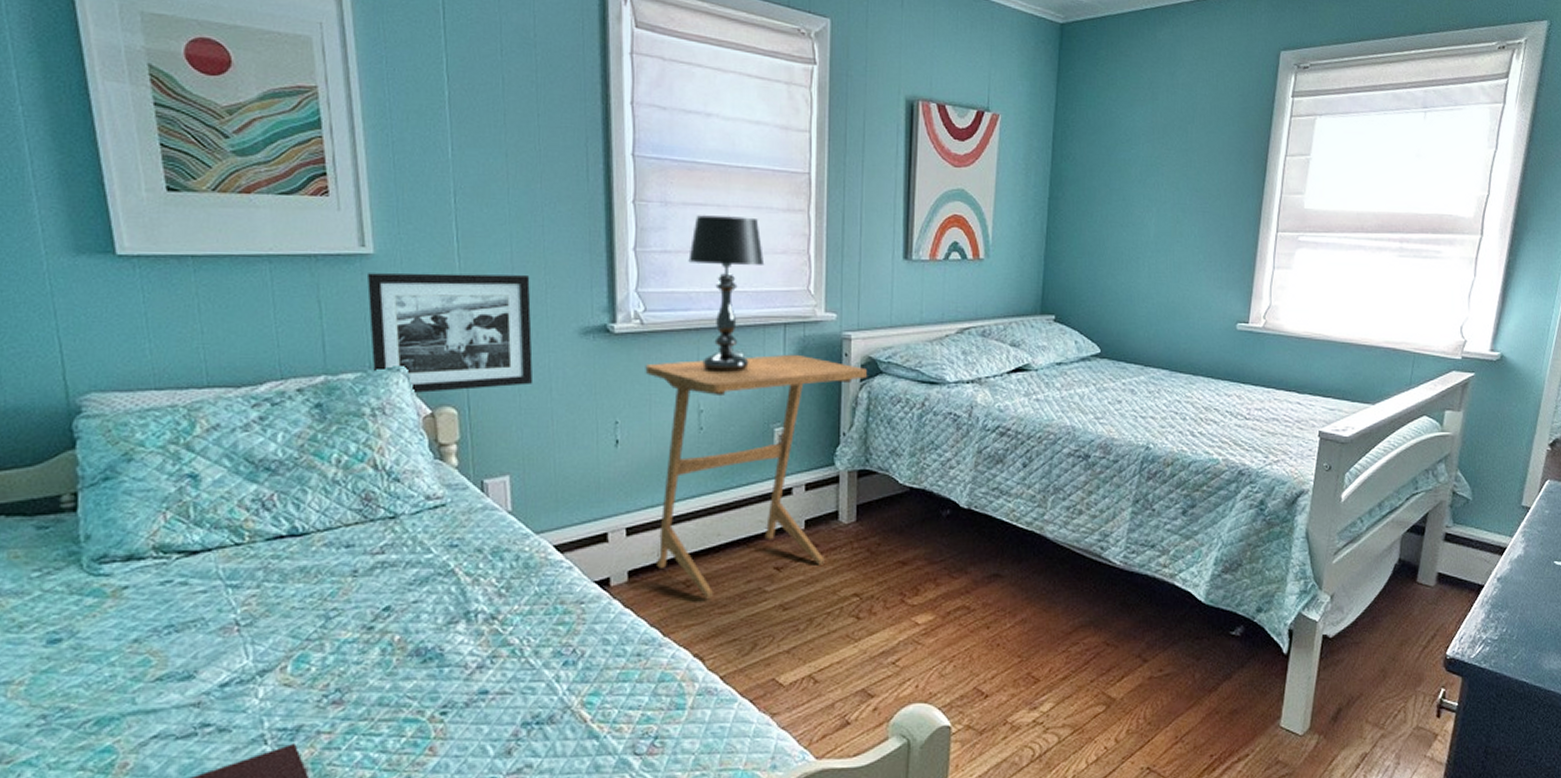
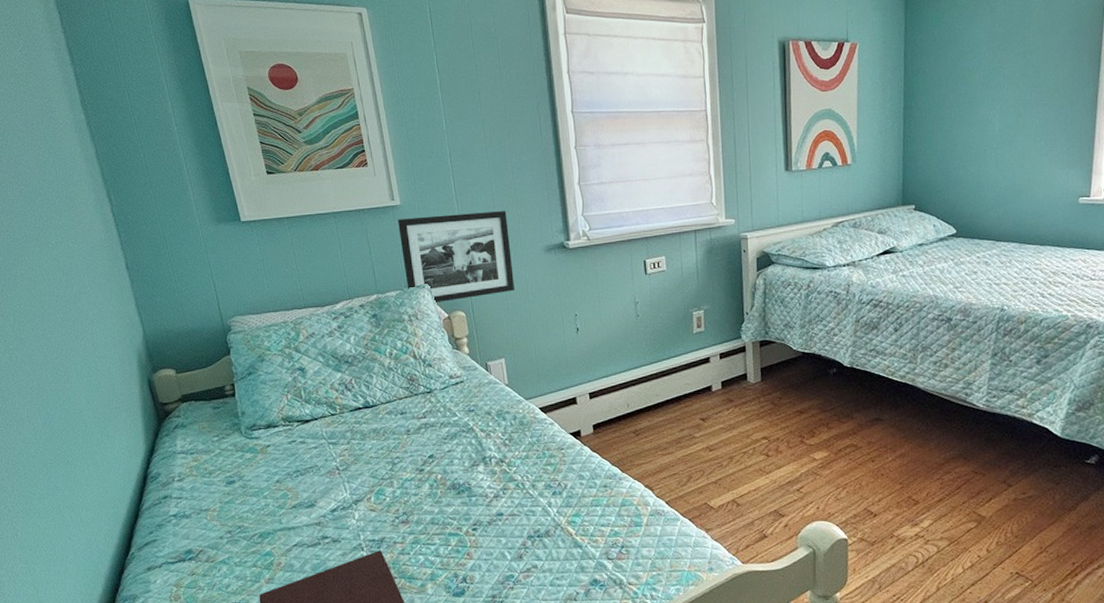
side table: present [645,354,867,600] -> none [593,253,762,445]
table lamp: present [688,215,765,372] -> none [619,150,677,272]

